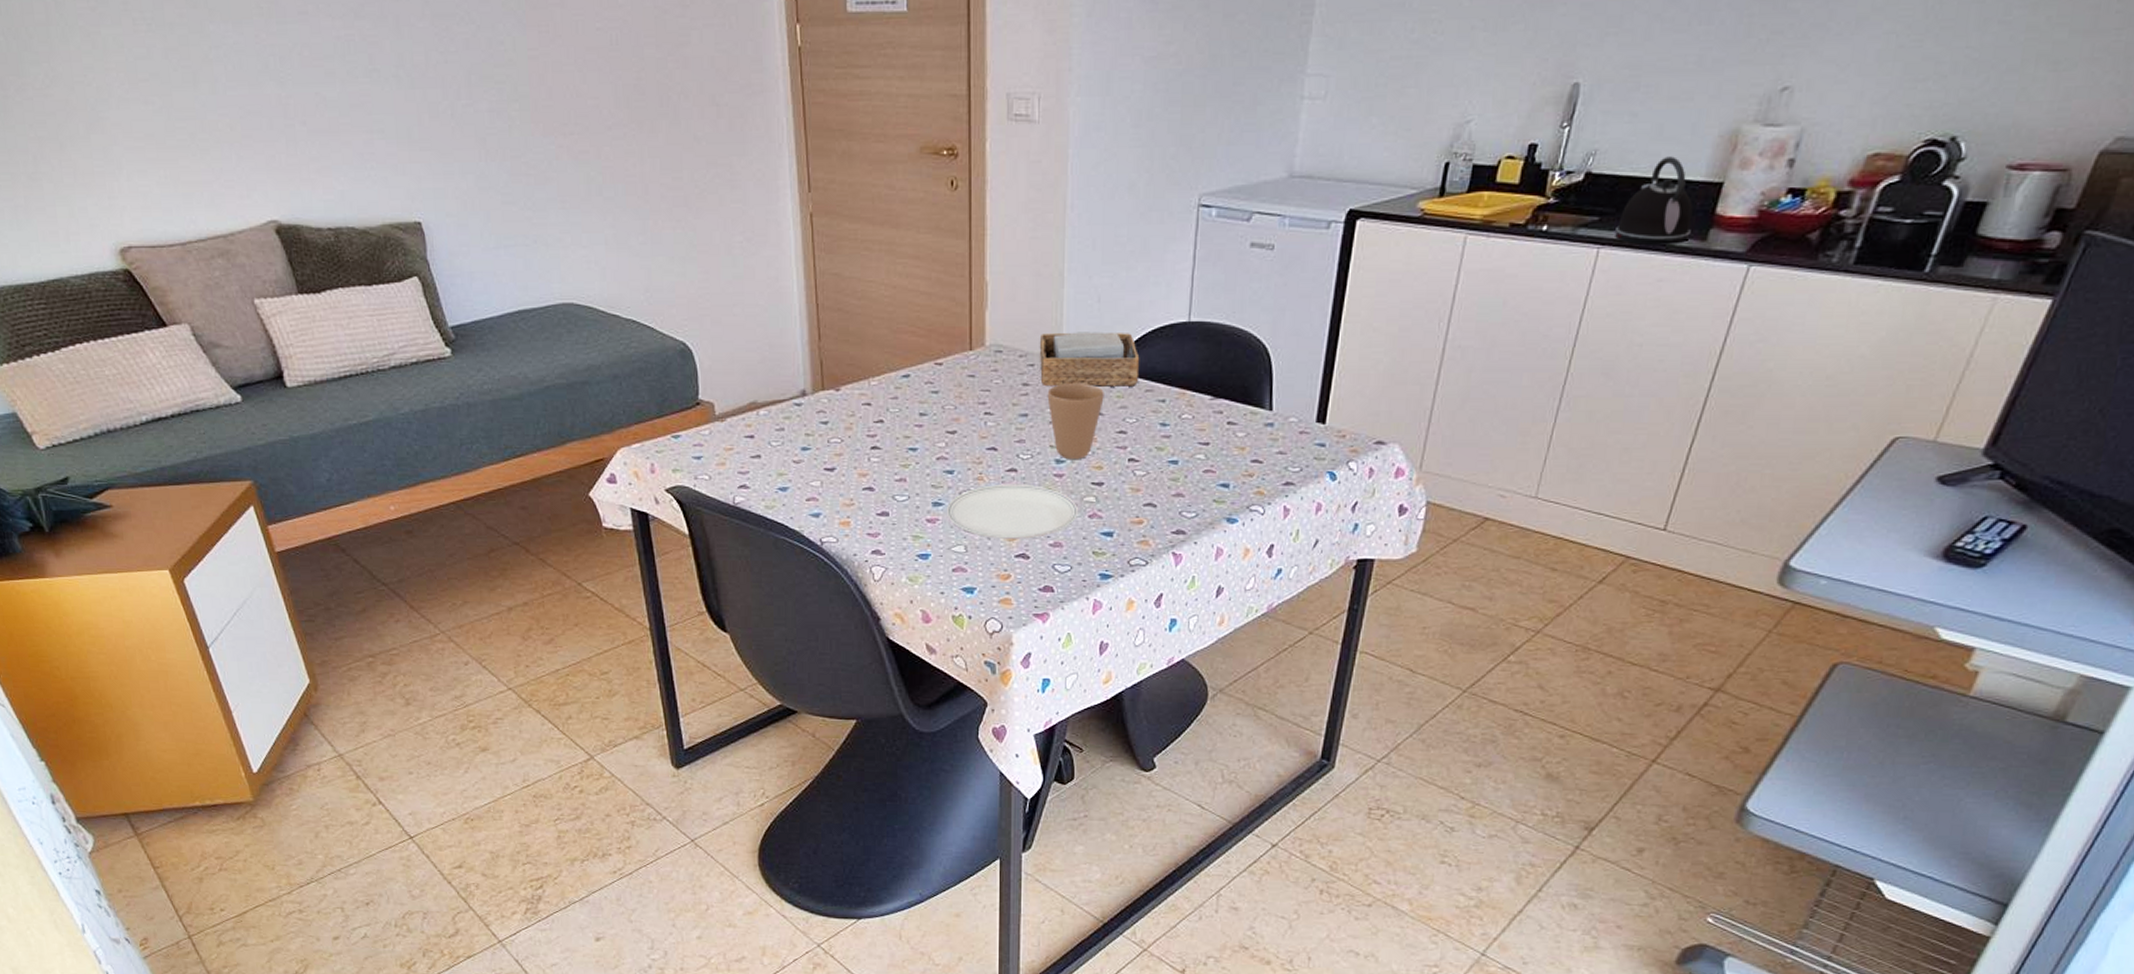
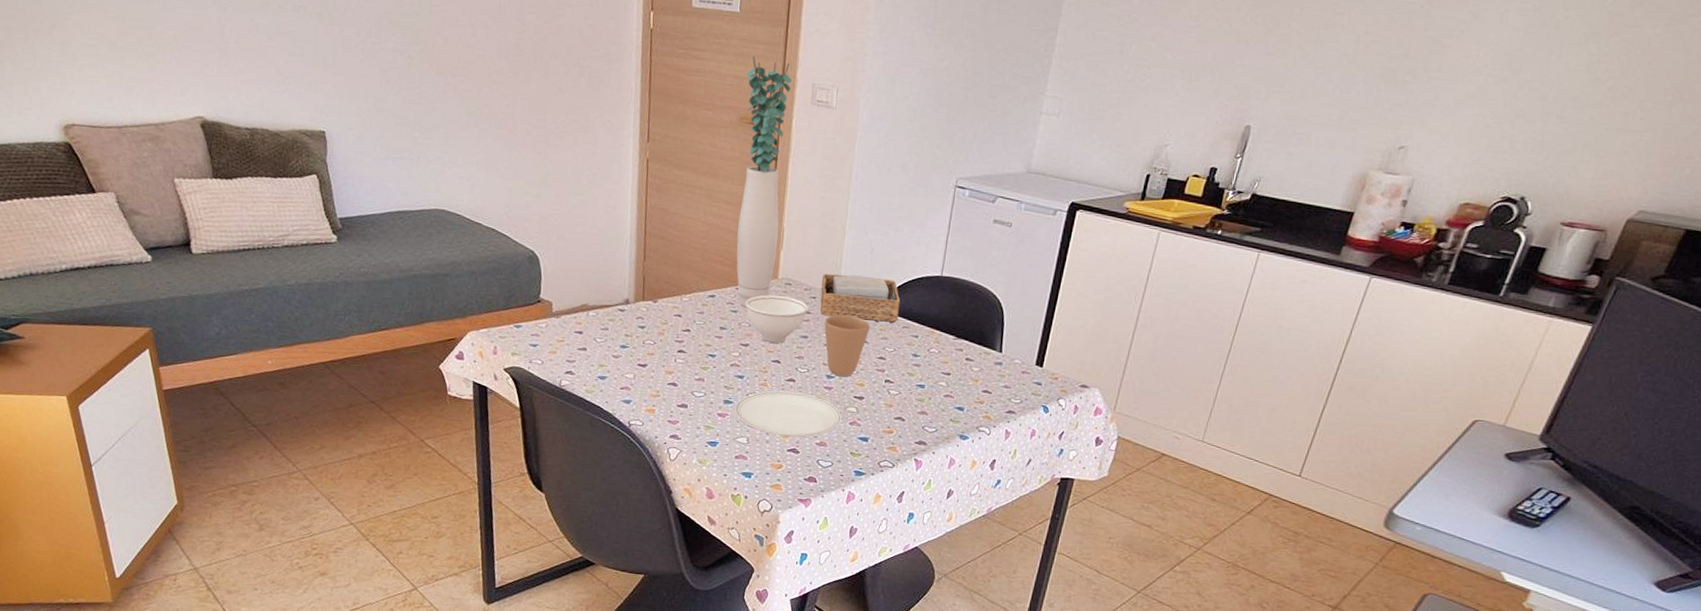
vase: none [923,65,981,386] -> present [736,55,792,307]
bowl: none [948,367,1026,426] -> present [745,294,809,343]
kettle: present [1615,156,1693,246] -> none [1272,188,1331,256]

